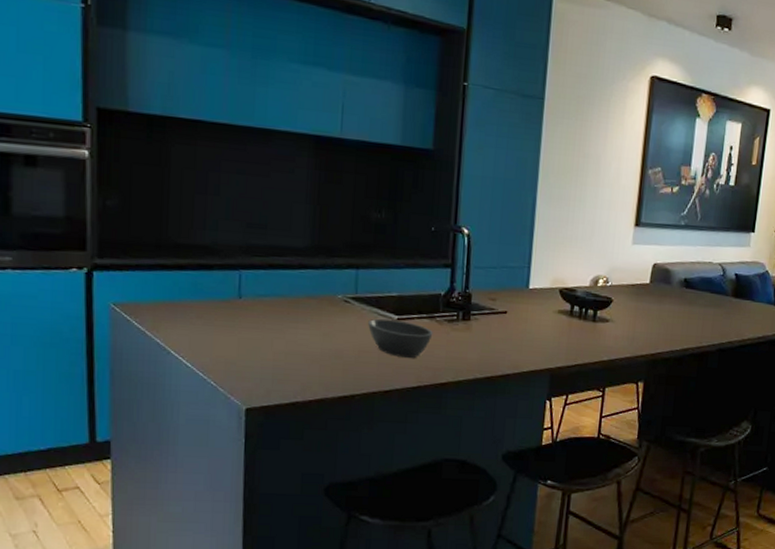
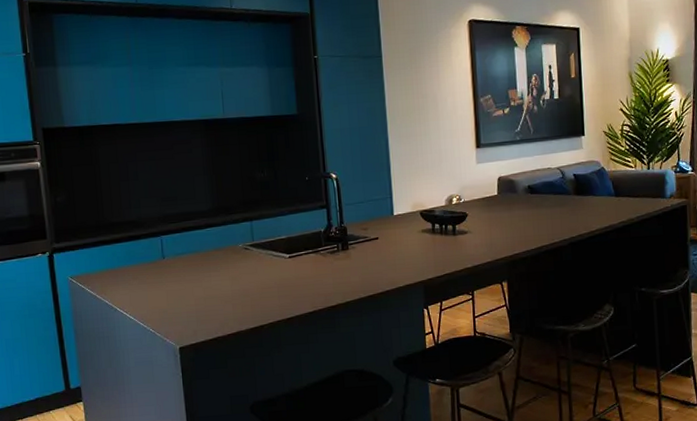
bowl: present [367,318,433,359] -> none [265,257,320,289]

